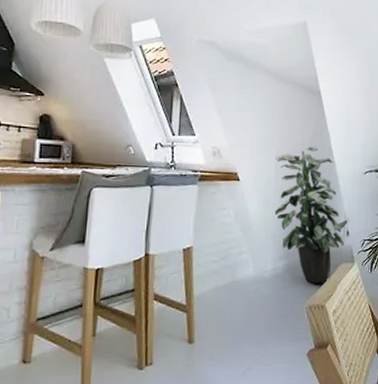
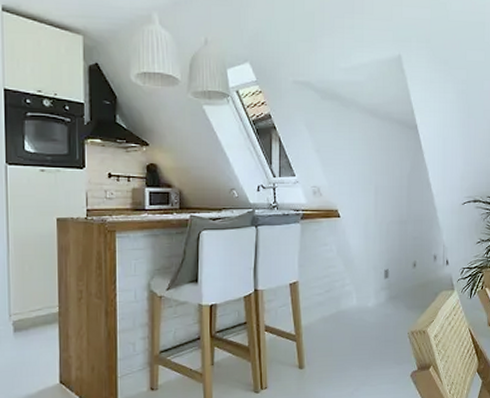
indoor plant: present [274,147,349,283] -> none [374,181,449,310]

